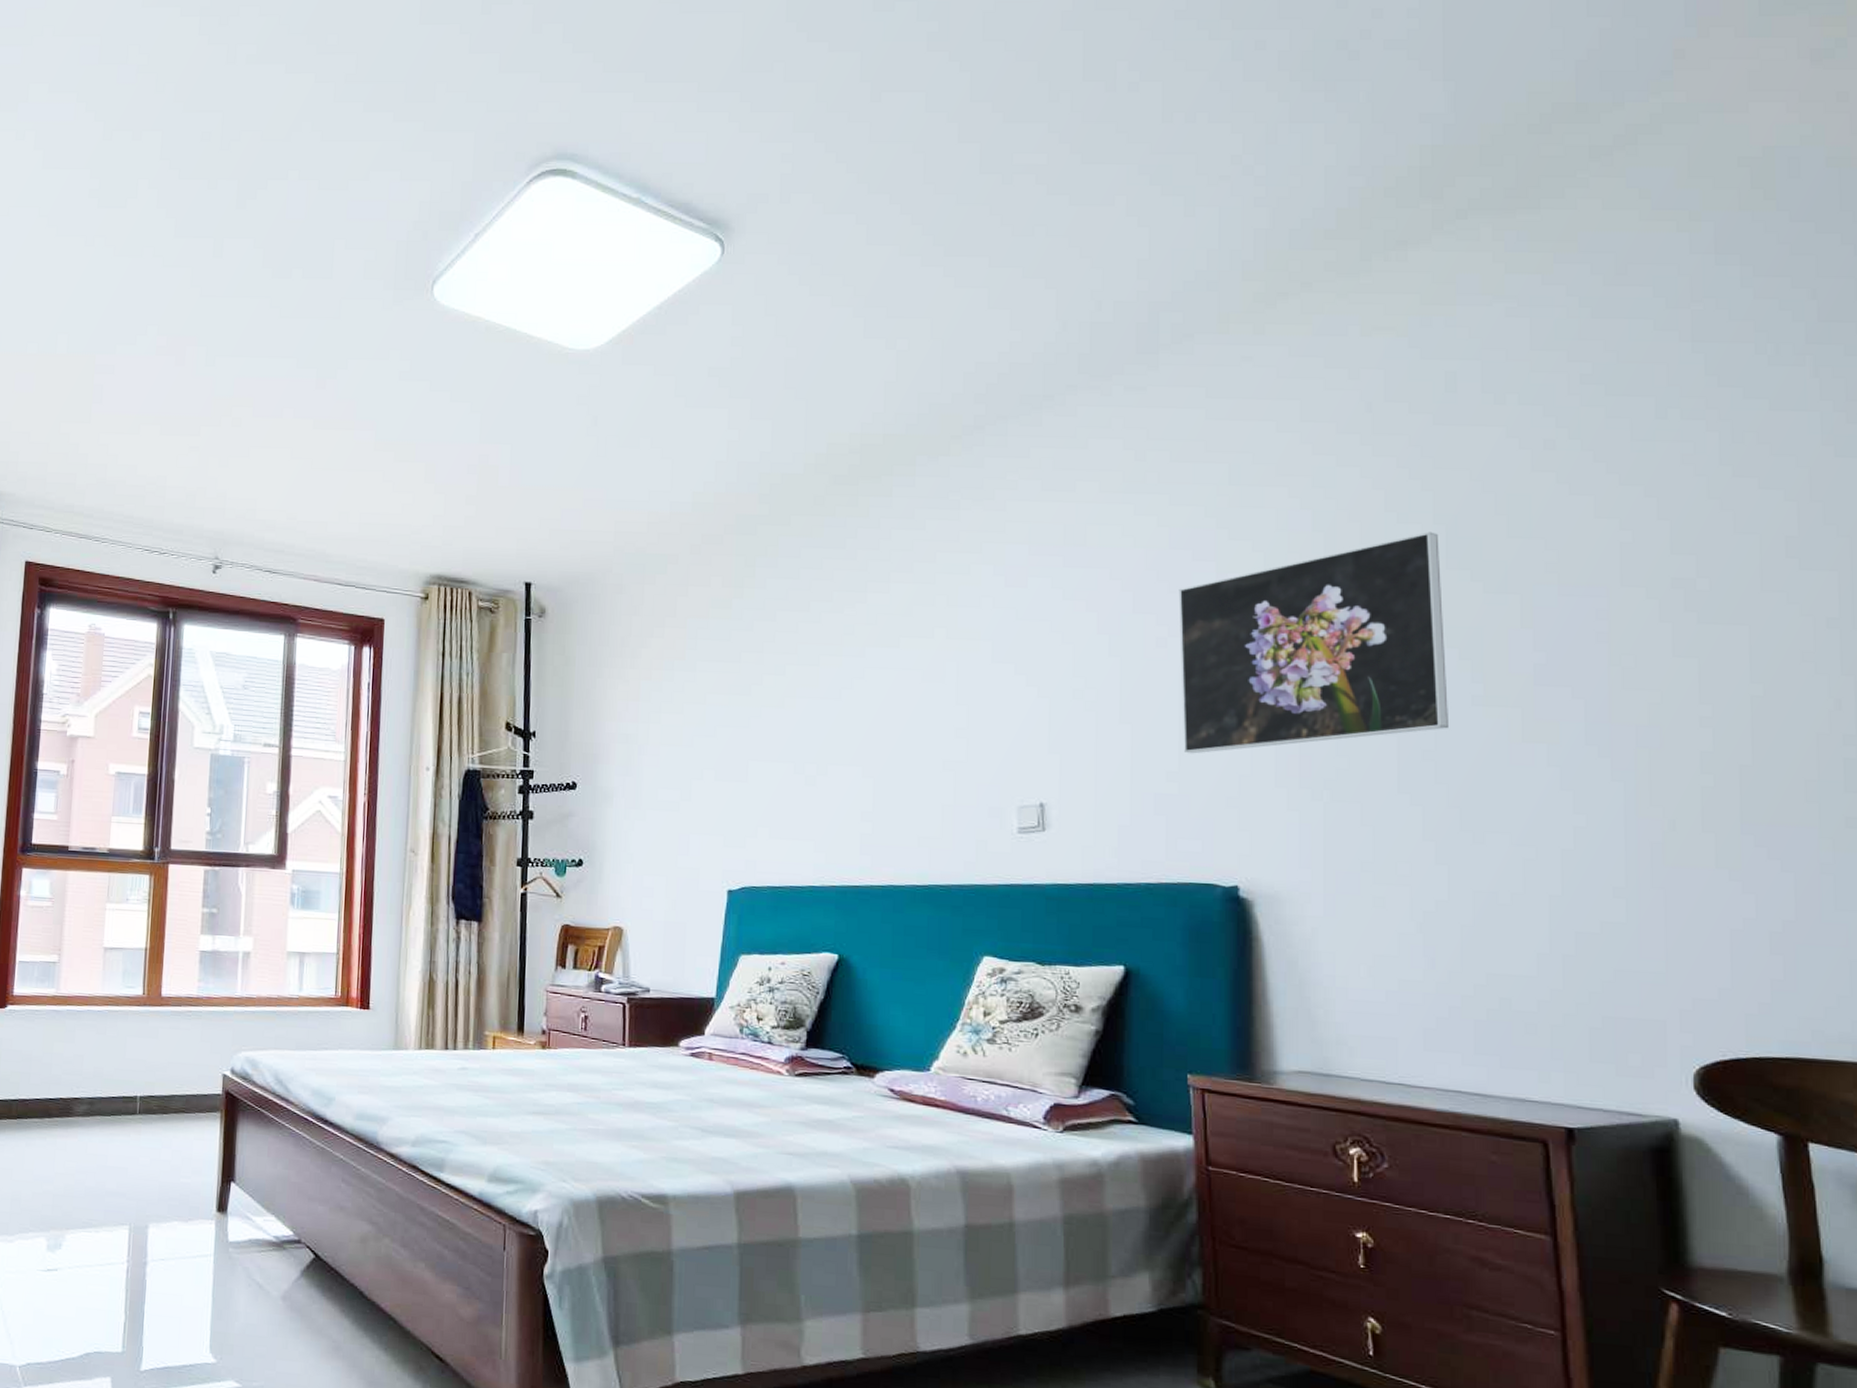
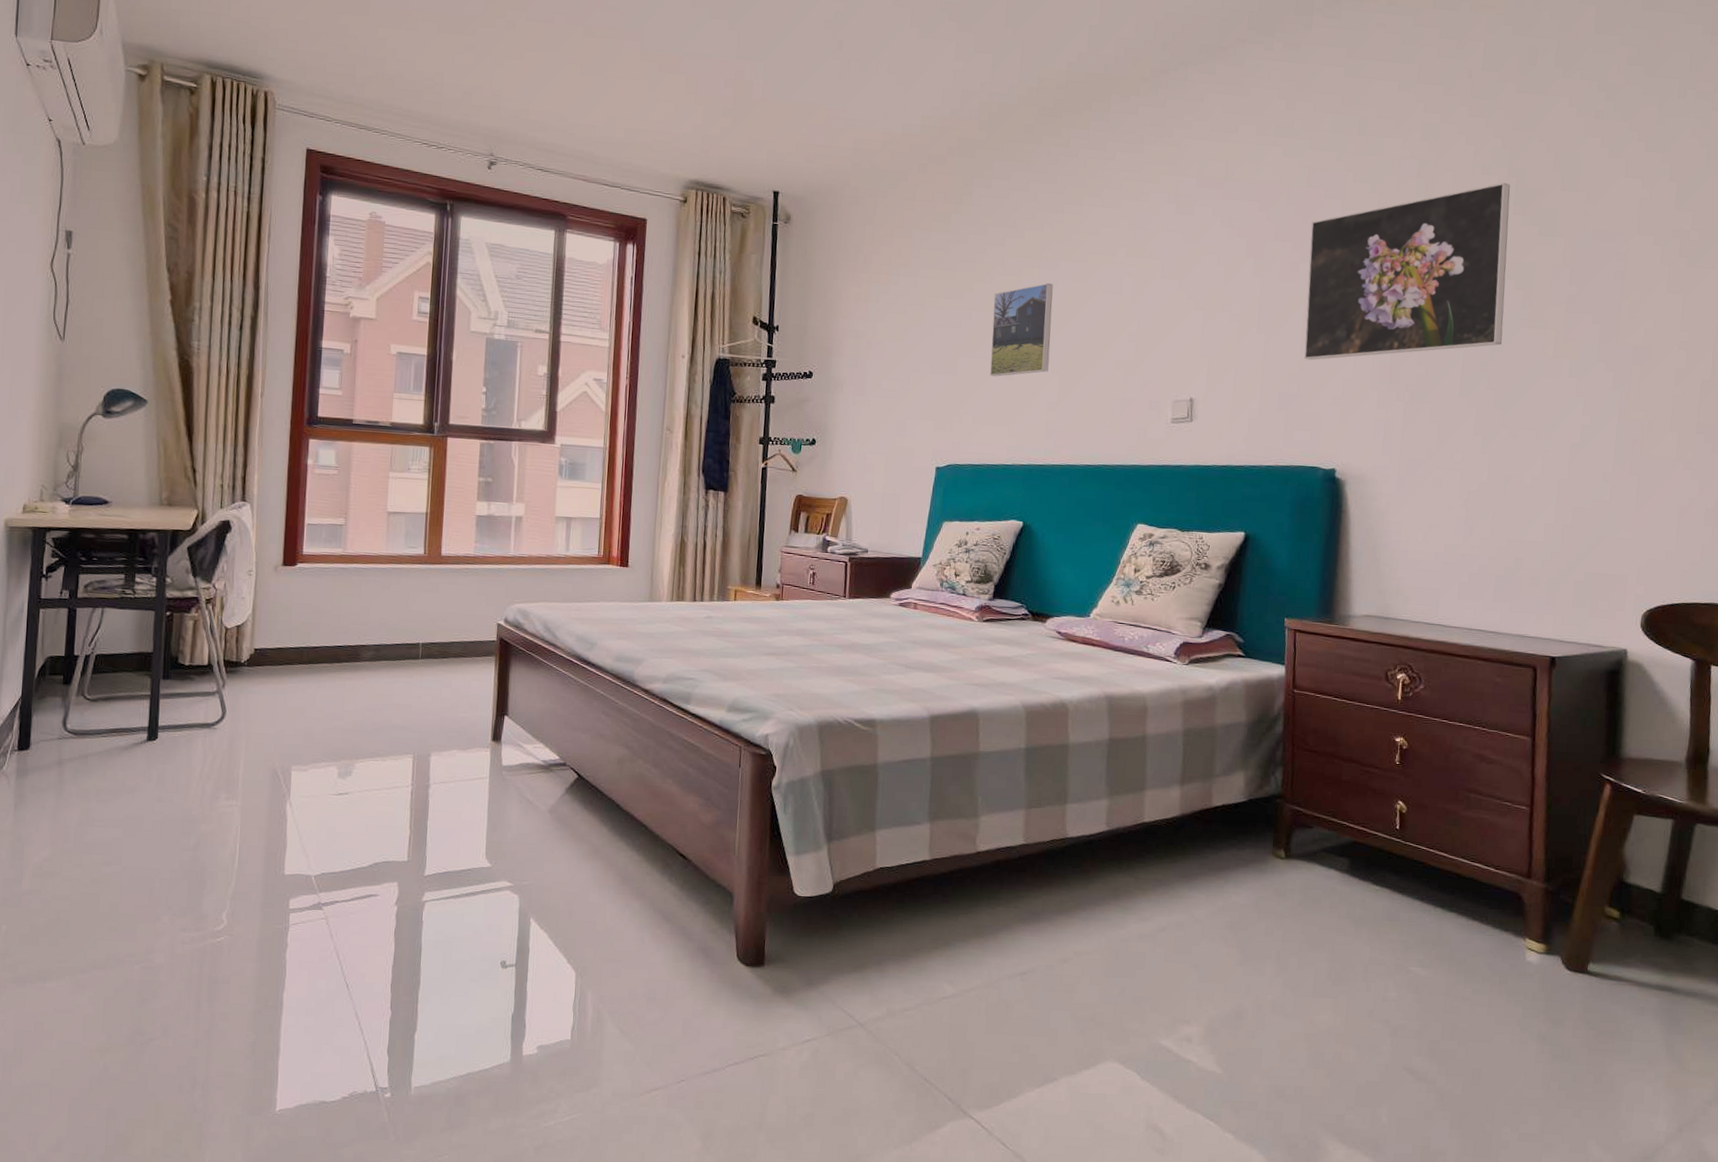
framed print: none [787,672,860,783] -> present [990,282,1053,377]

